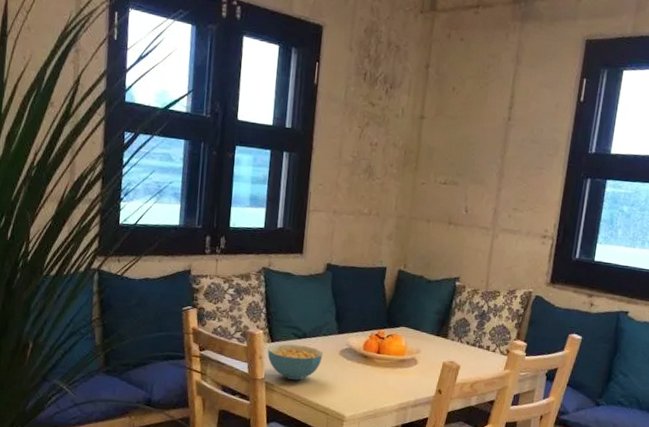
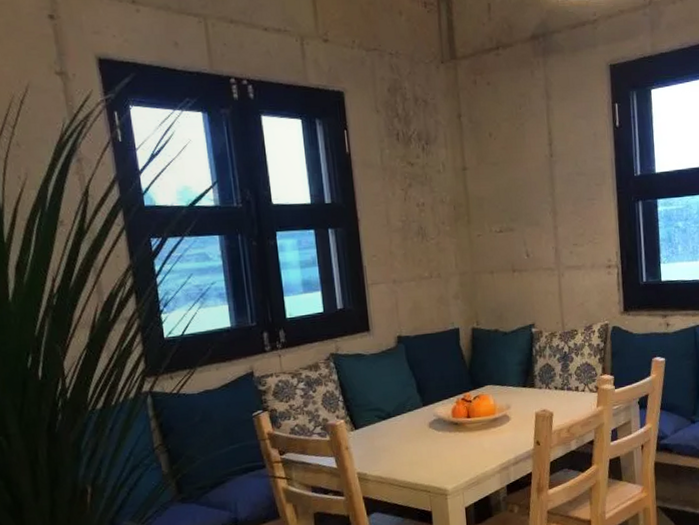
cereal bowl: present [267,344,323,380] -> none [353,425,412,465]

